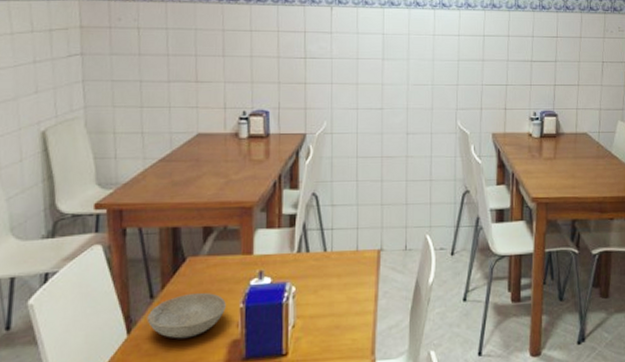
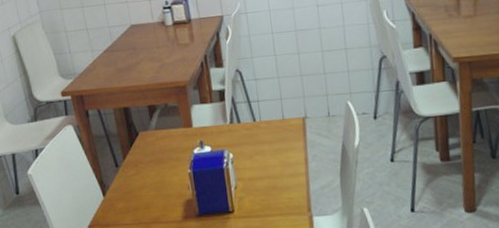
bowl: present [147,293,226,339] -> none [116,161,177,200]

